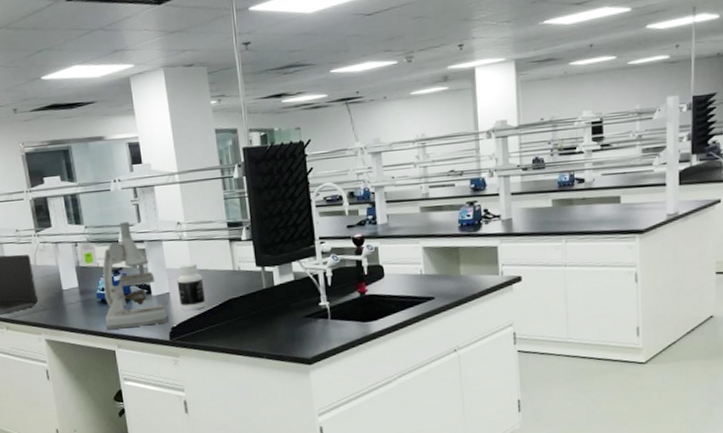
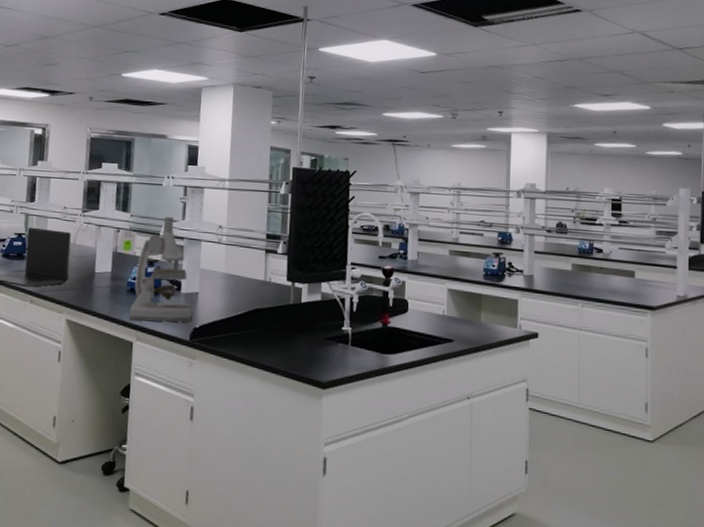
medicine bottle: present [176,263,206,311] -> none [206,267,234,315]

